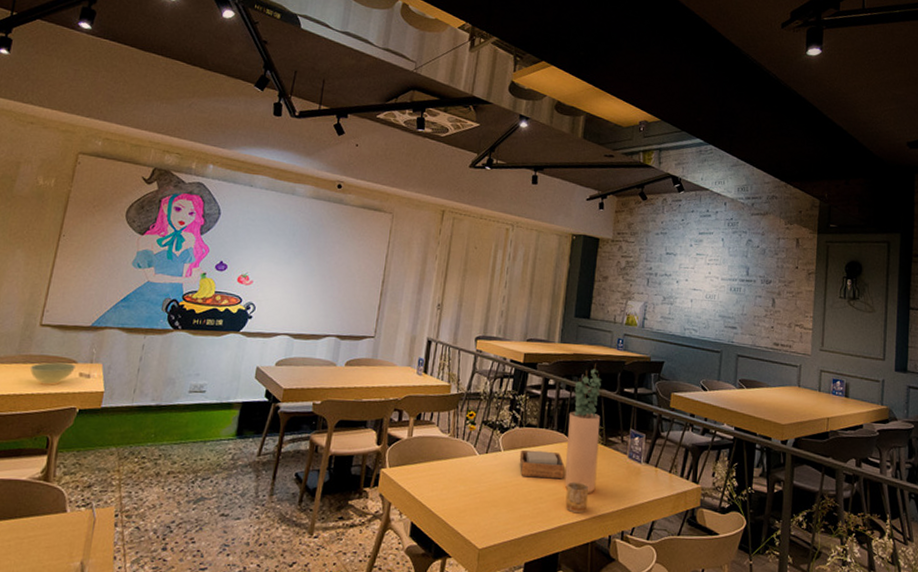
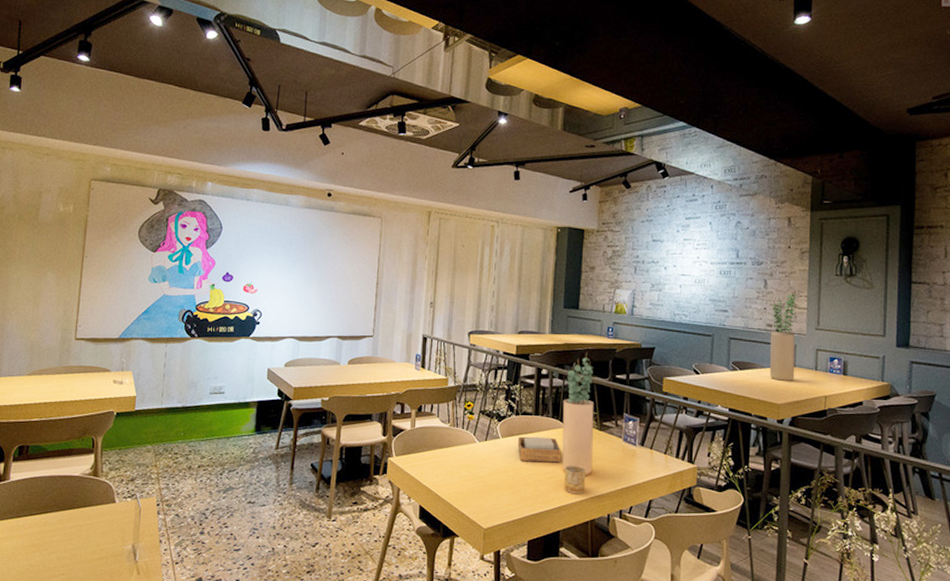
bowl: present [30,362,76,386] -> none [71,371,109,392]
vase: none [775,310,803,402] -> present [769,290,797,381]

